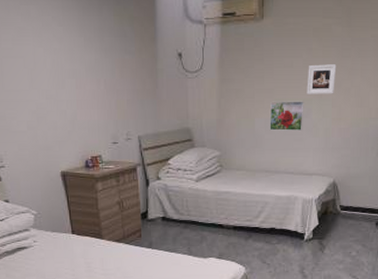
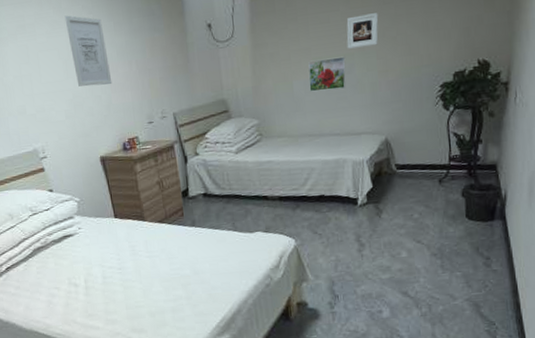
wall art: none [33,24,79,101] -> present [64,15,112,87]

